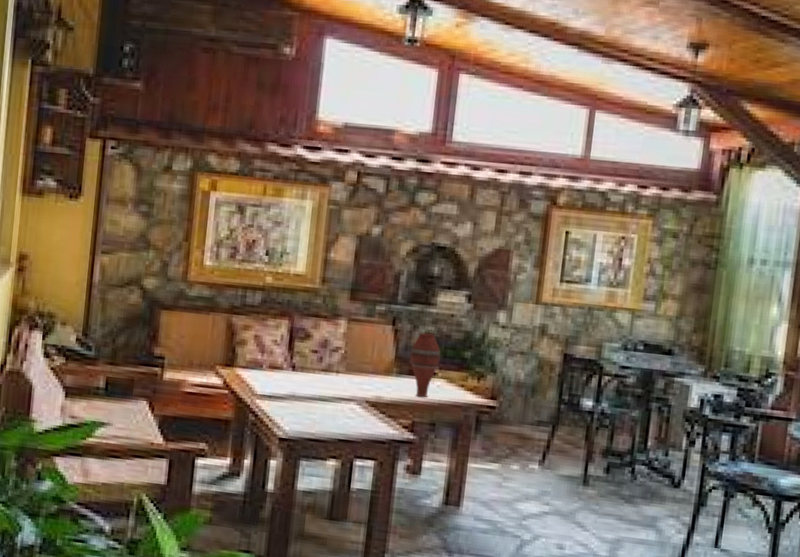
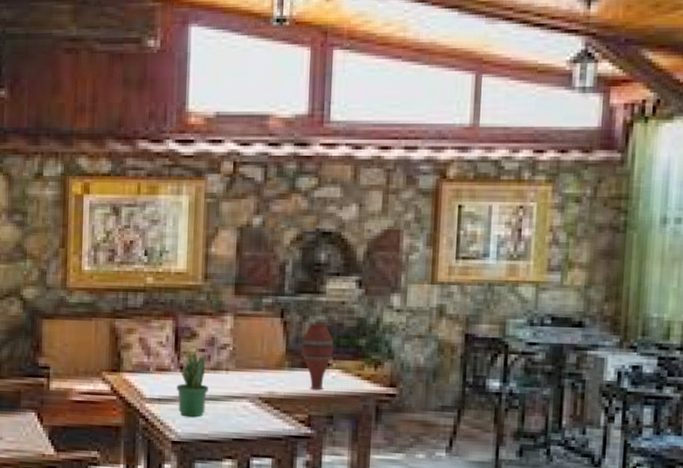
planter: none [287,350,318,416] -> present [176,349,208,417]

